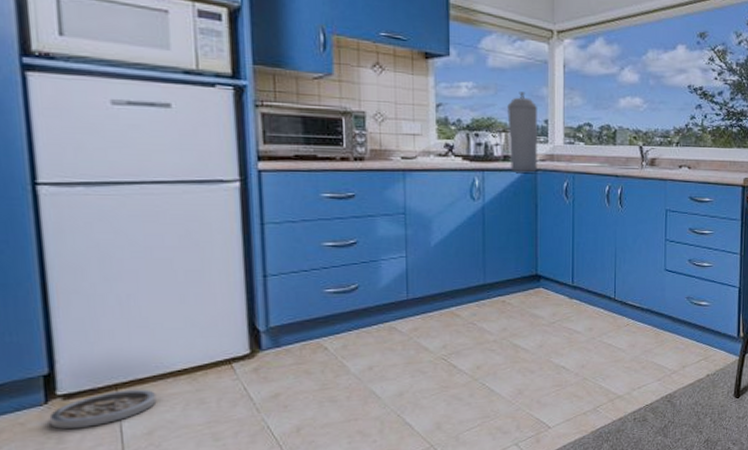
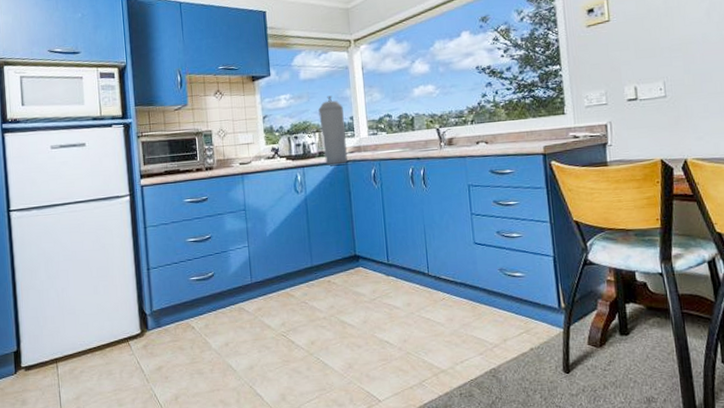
pet bowl: present [49,389,157,430] -> none [17,362,81,394]

